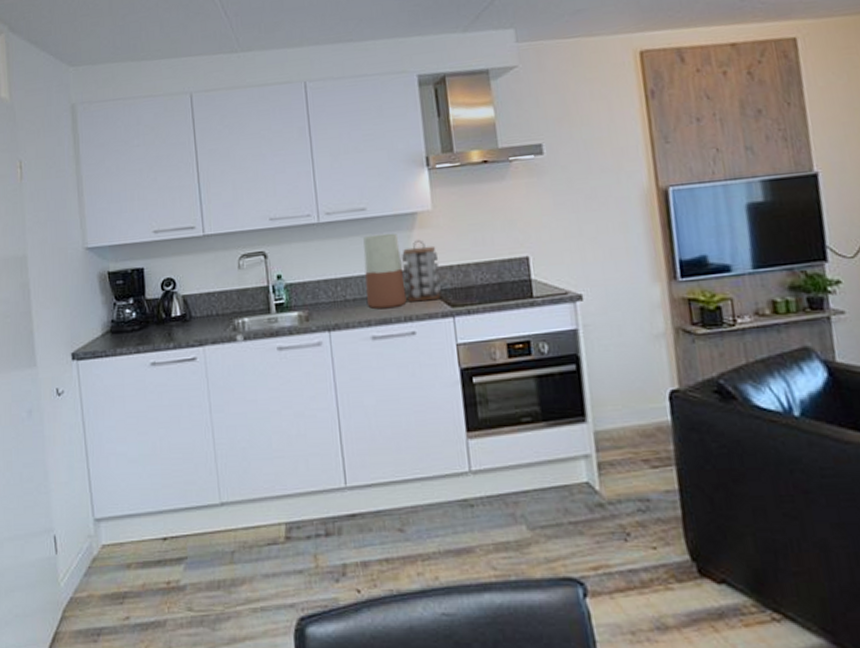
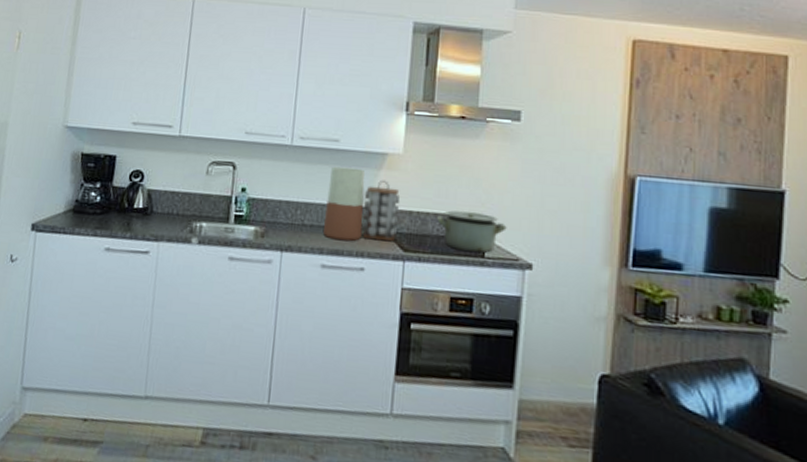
saucepan: none [478,253,550,296] -> present [437,210,507,254]

